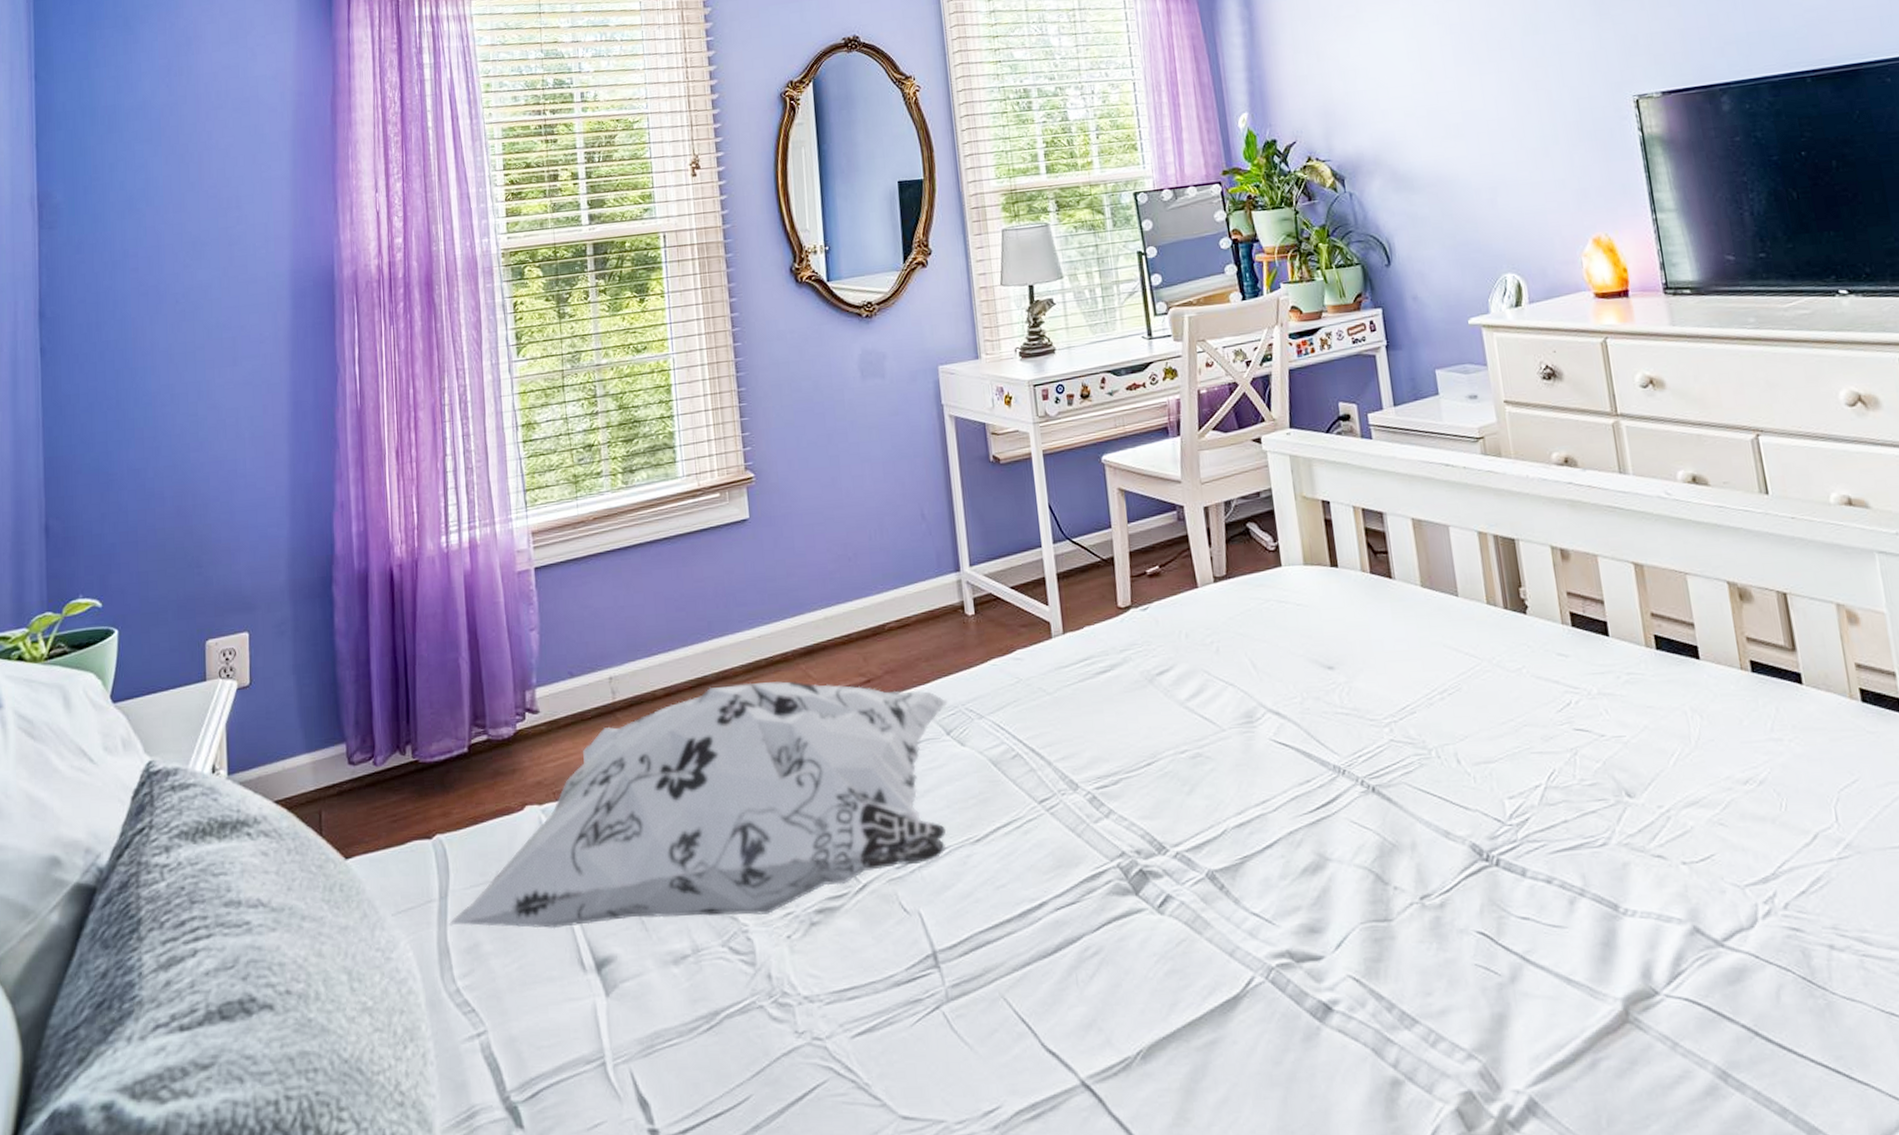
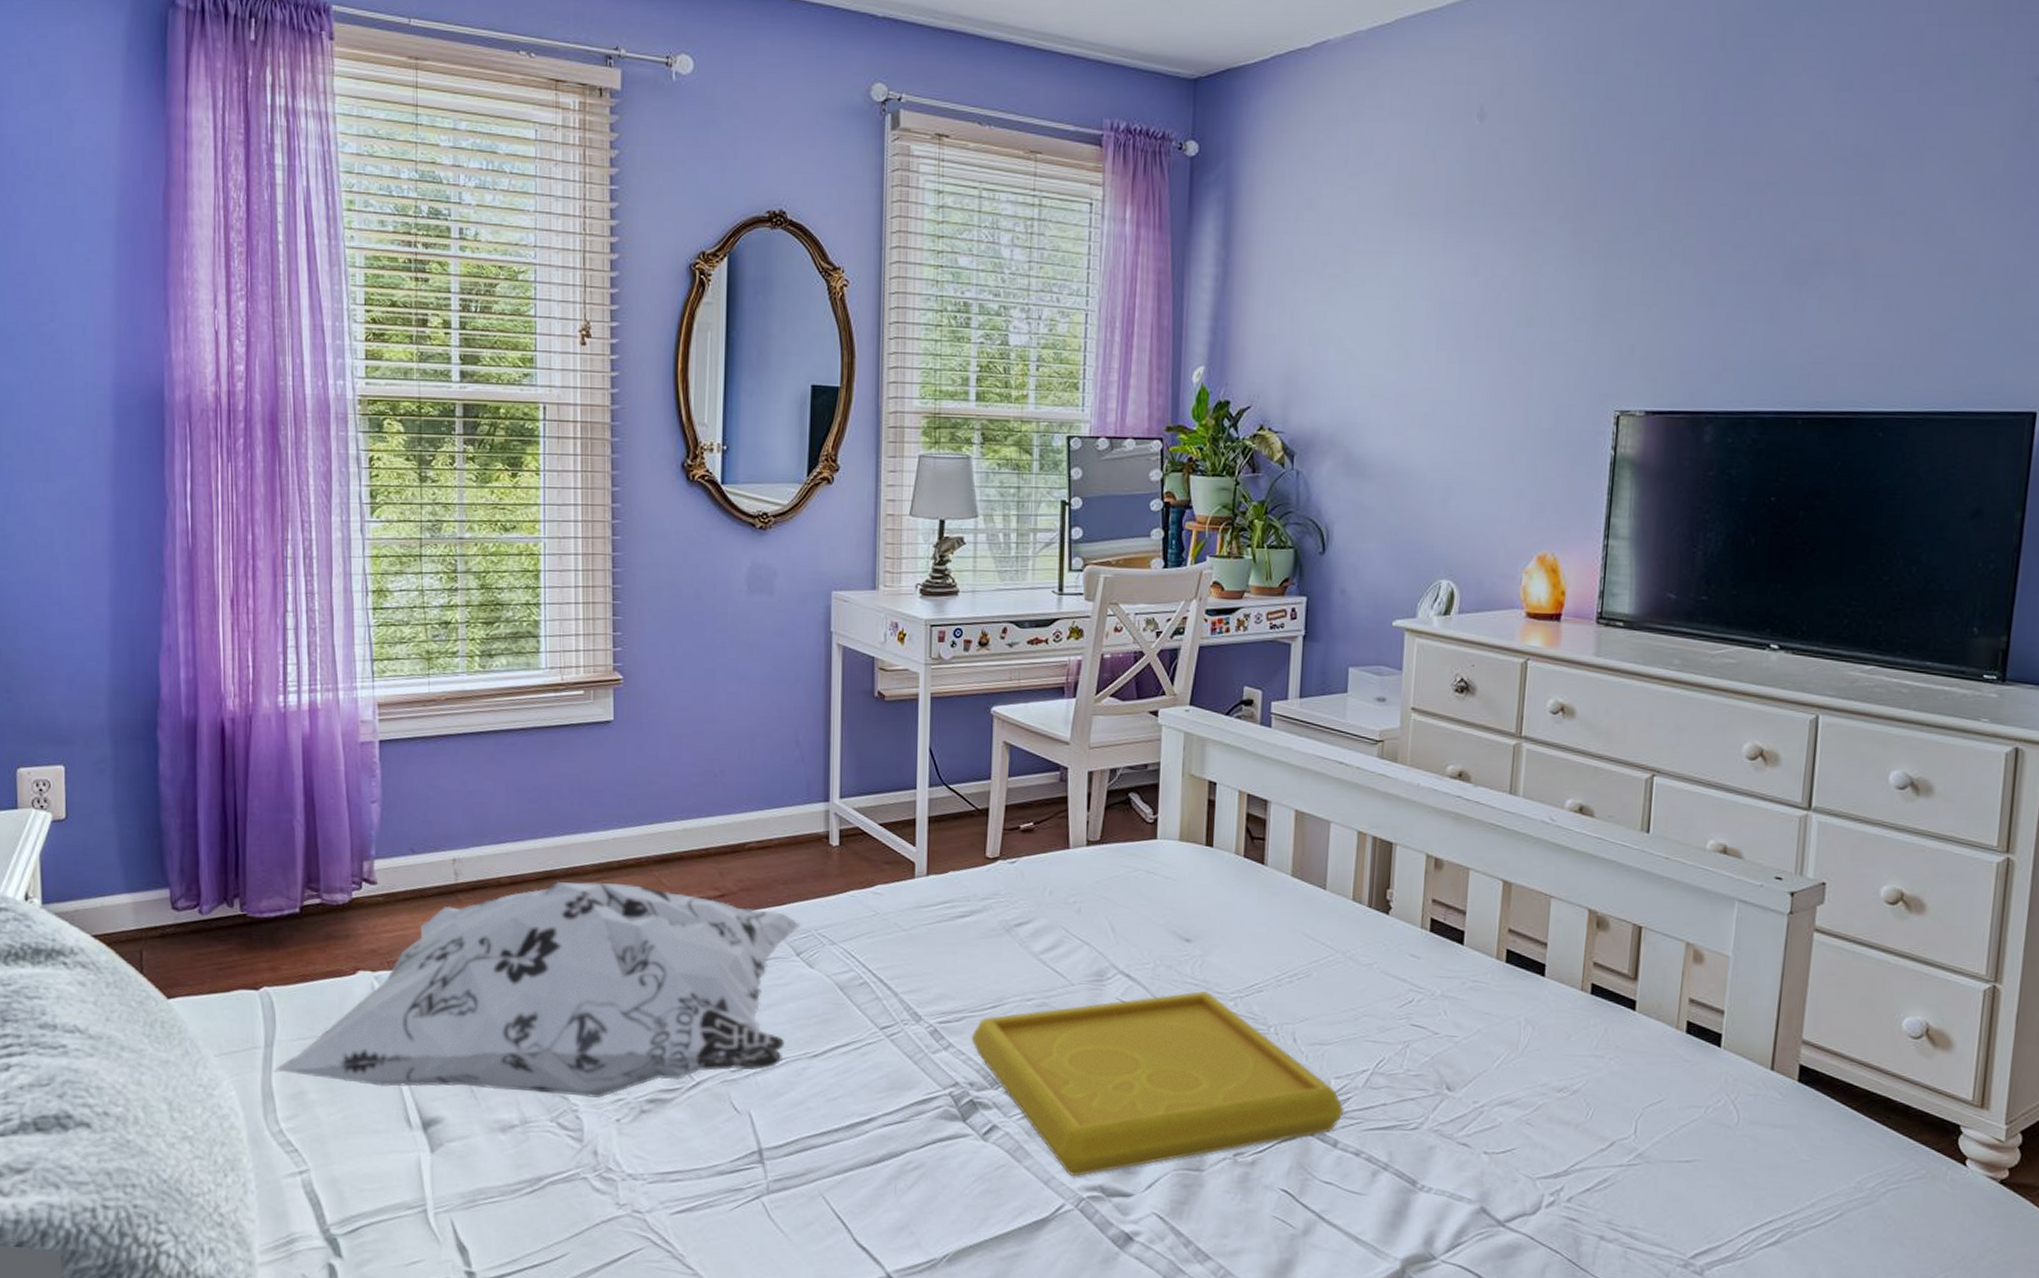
serving tray: none [1130,720,1526,943] -> present [971,991,1344,1176]

